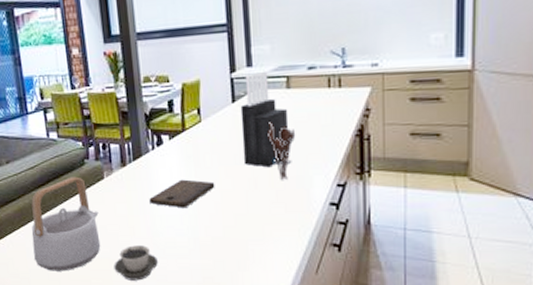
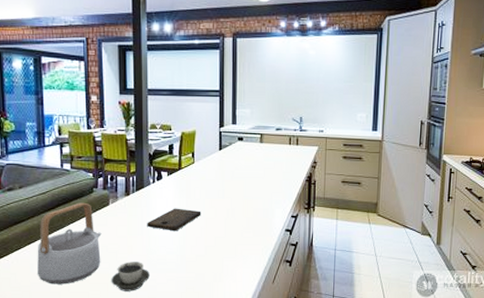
knife block: present [240,70,289,168] -> none [225,128,260,201]
utensil holder: present [268,122,296,180] -> none [244,167,265,211]

